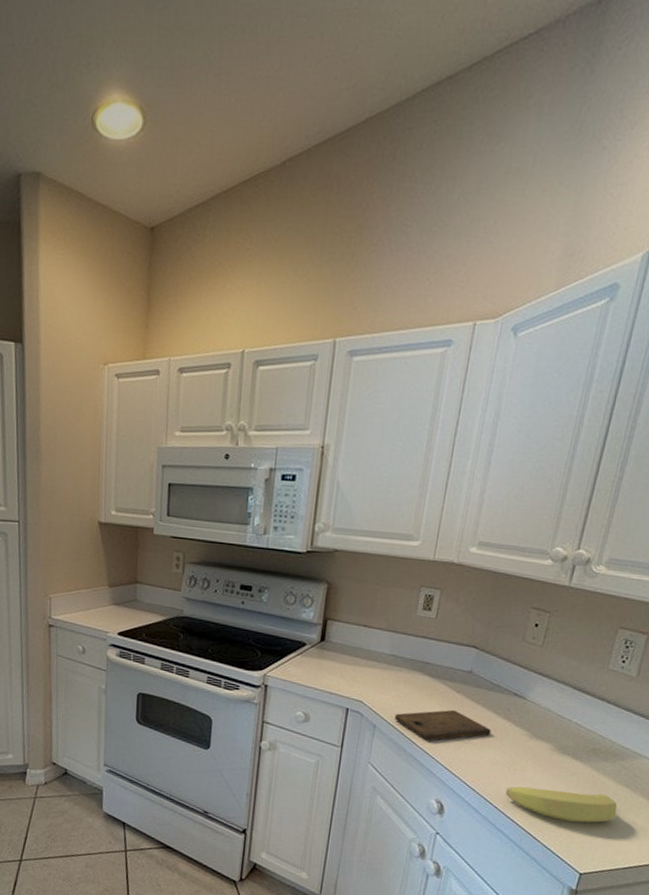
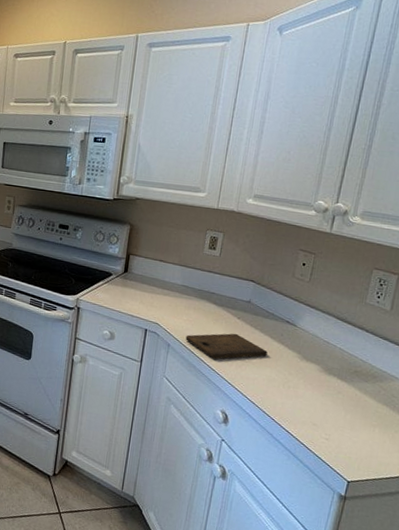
banana: present [505,786,618,823] -> none [281,401,379,436]

